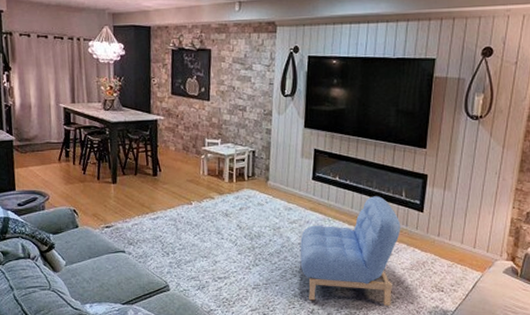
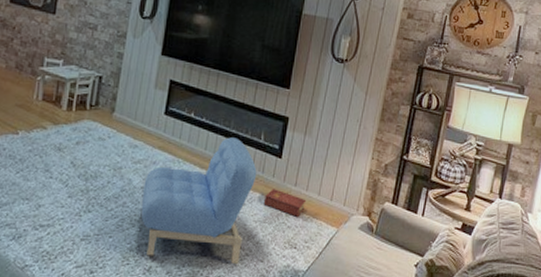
book: none [409,240,450,264] -> present [263,189,307,217]

